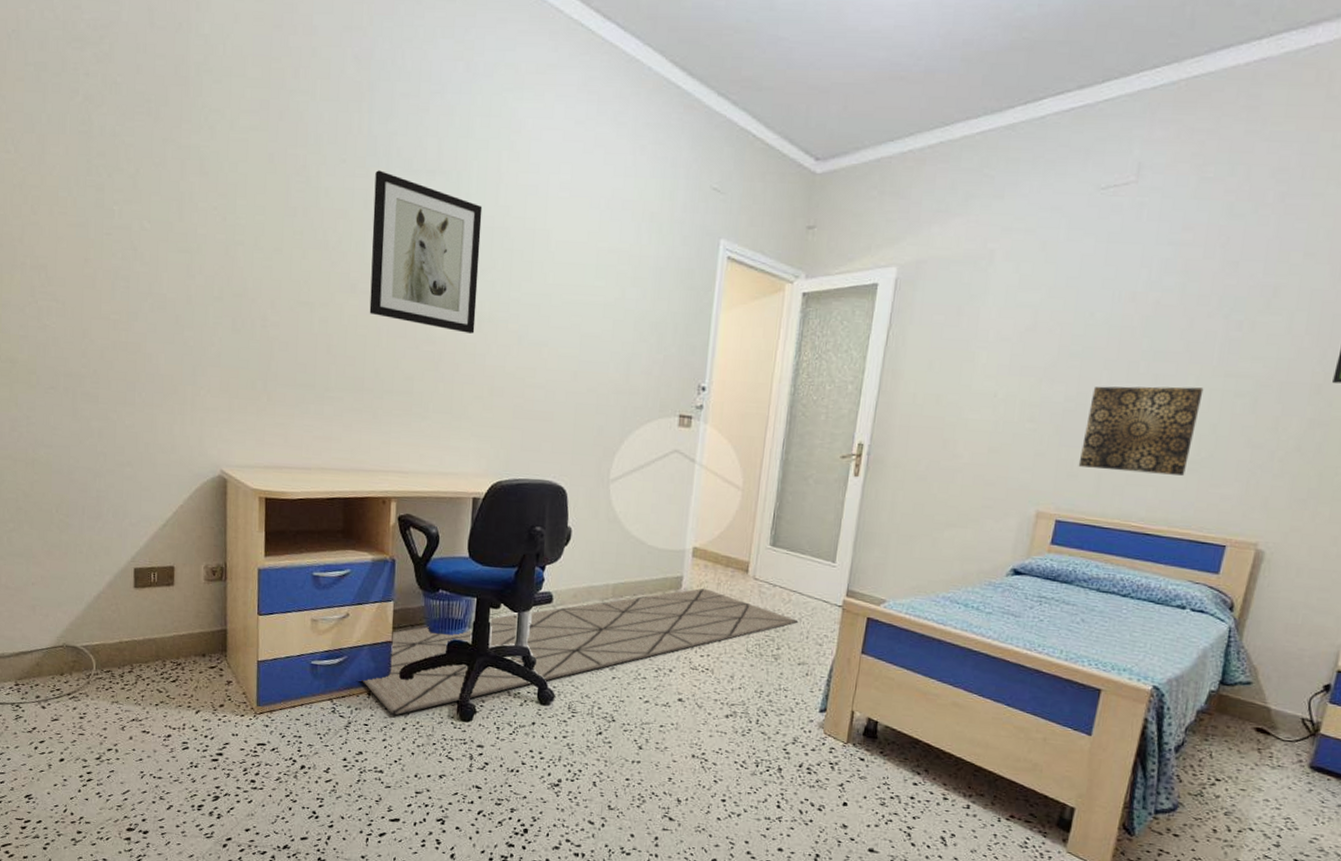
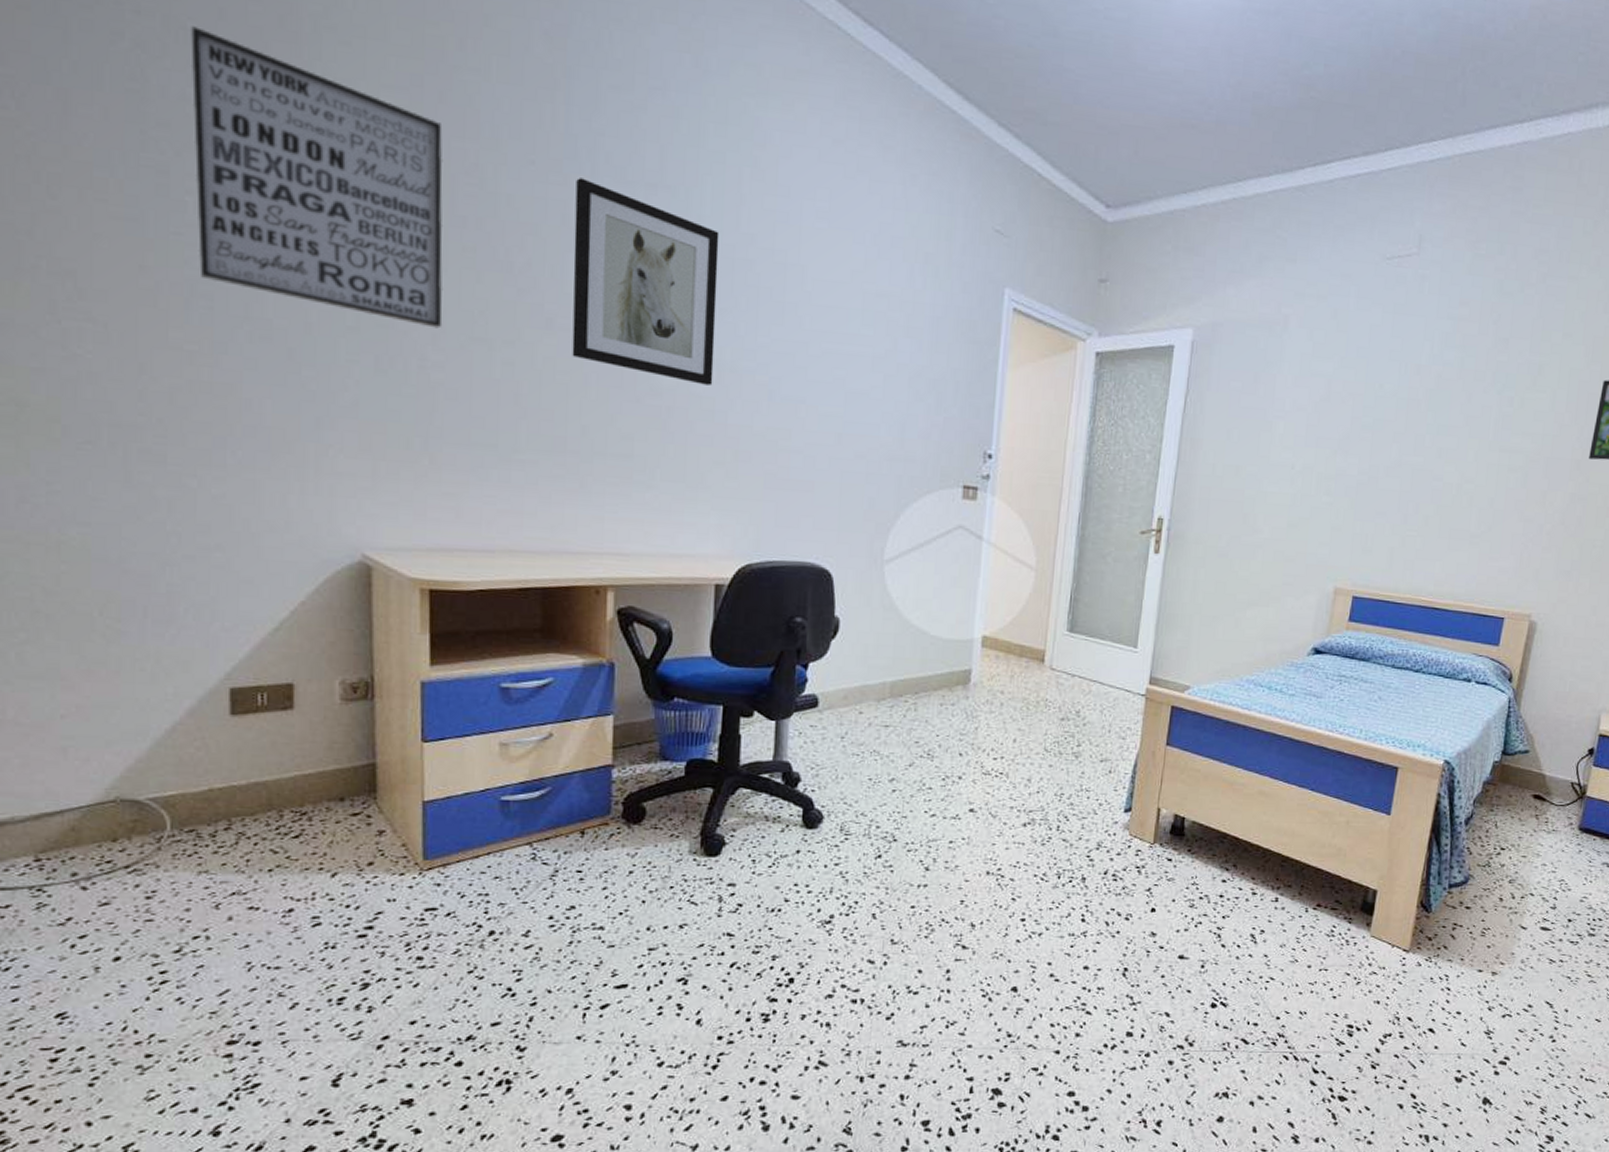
wall art: none [119,81,282,296] -> present [190,26,444,329]
rug: present [362,588,799,716] -> none [572,681,1100,857]
wall art: present [1078,386,1204,476] -> none [1372,459,1482,549]

